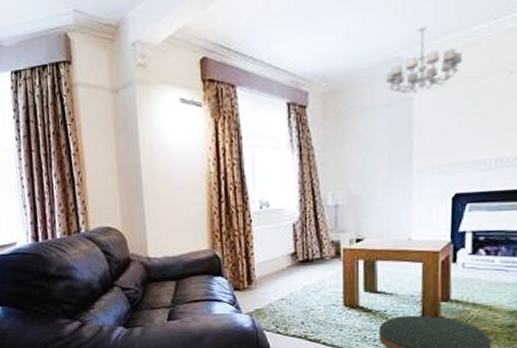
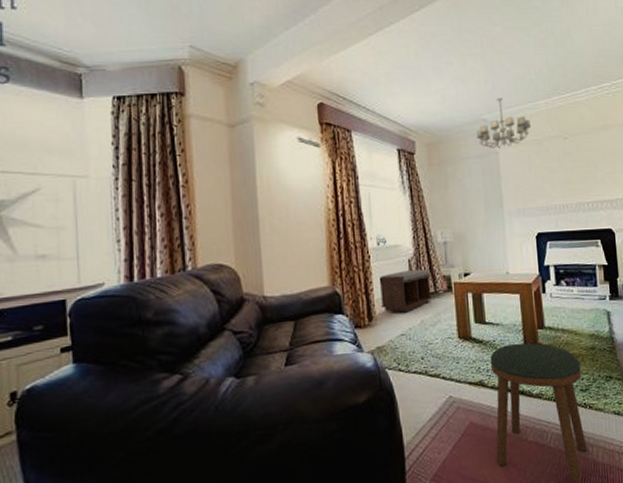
bench: none [260,234,318,278] -> present [379,269,433,313]

